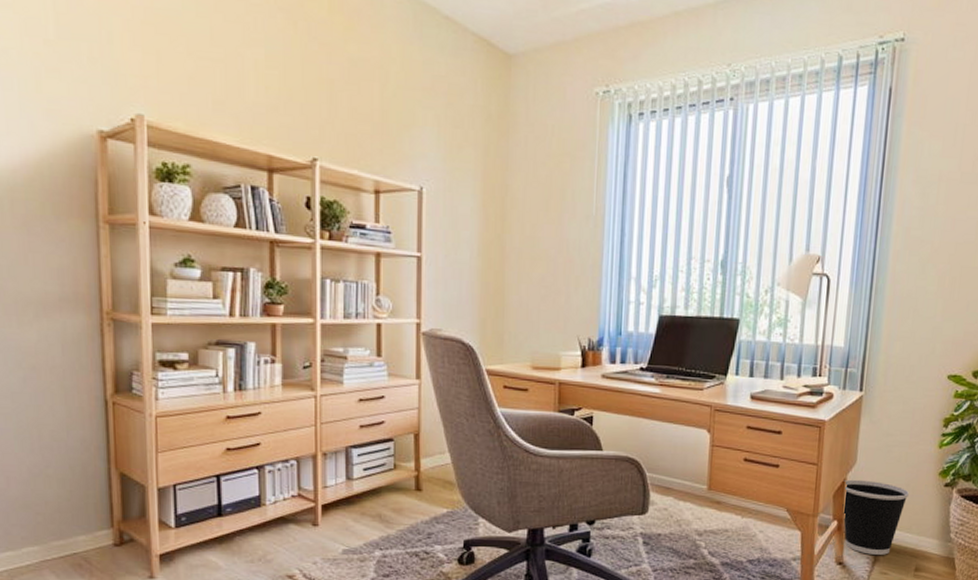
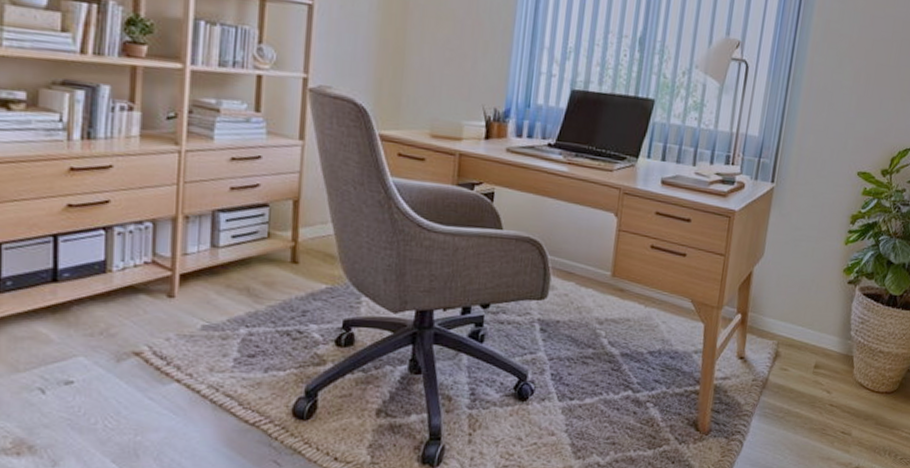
wastebasket: present [842,479,910,555] -> none [747,272,814,351]

